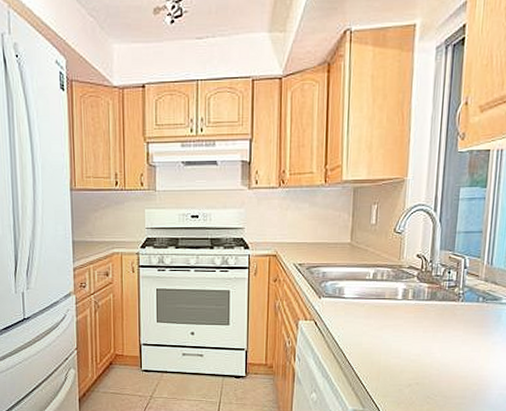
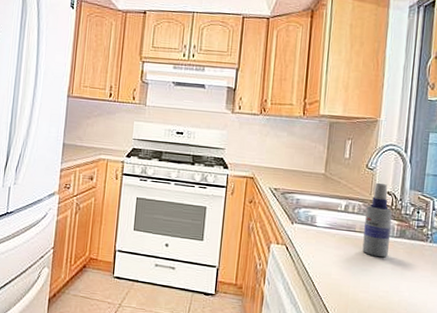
spray bottle: none [393,246,422,322] -> present [362,182,392,258]

